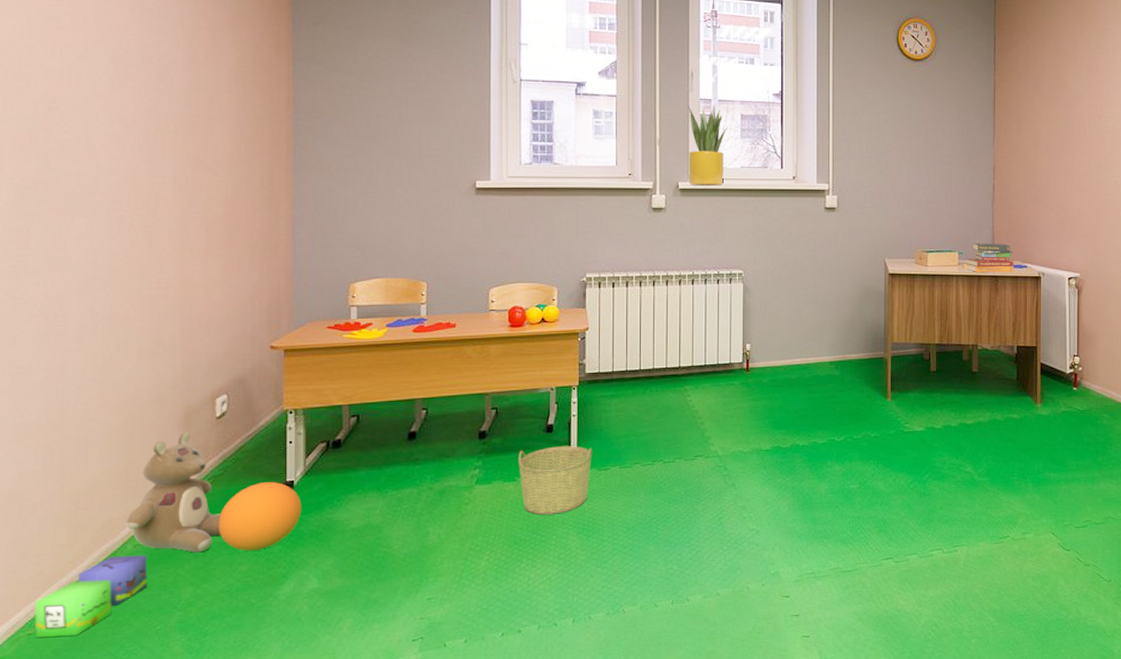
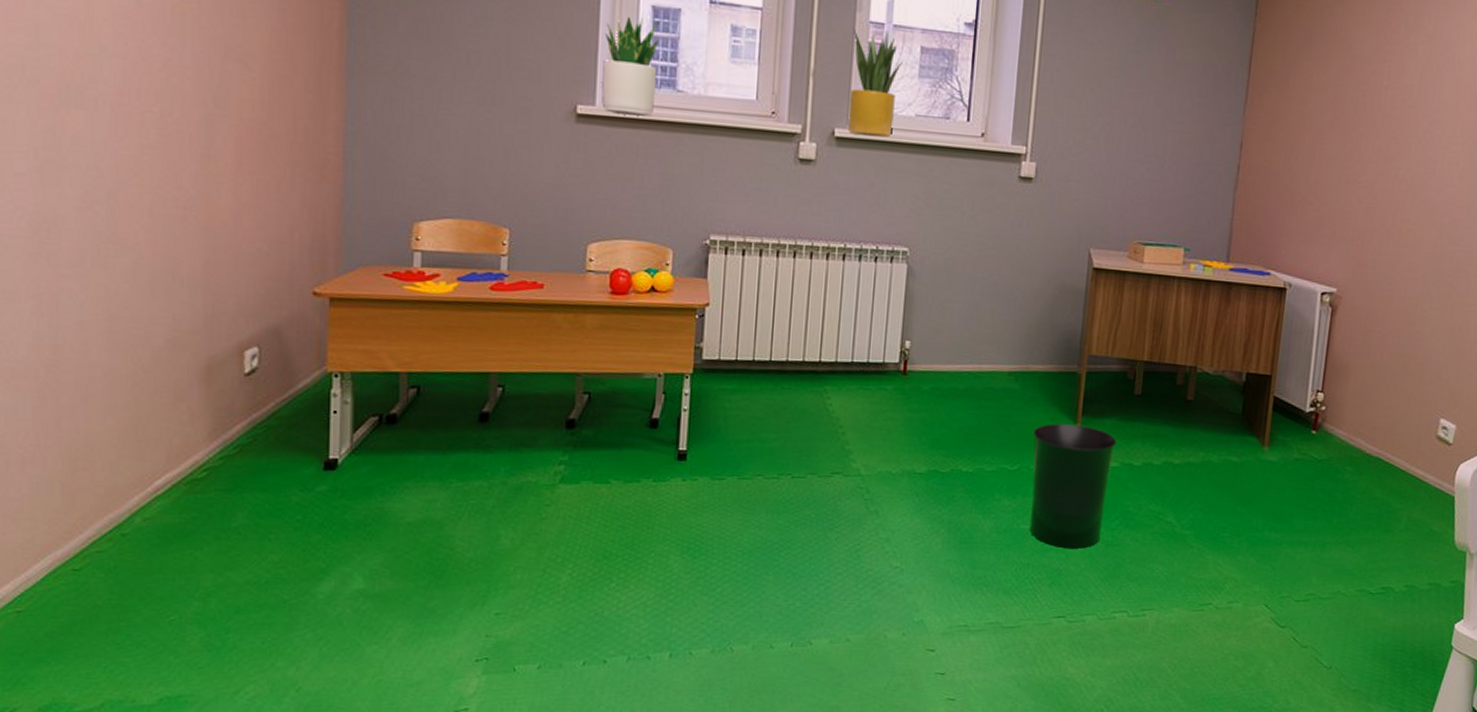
toy box: present [35,555,148,639] -> none [25,530,160,619]
stuffed bear: present [126,432,222,553] -> none [133,388,250,535]
ball: present [218,482,302,551] -> none [245,458,347,538]
planter: none [495,110,537,185] -> present [602,16,659,117]
basket: present [518,446,593,515] -> none [613,446,706,528]
waste bin: none [854,399,920,501] -> present [1029,423,1117,549]
books: present [964,243,1014,273] -> none [1190,239,1254,280]

